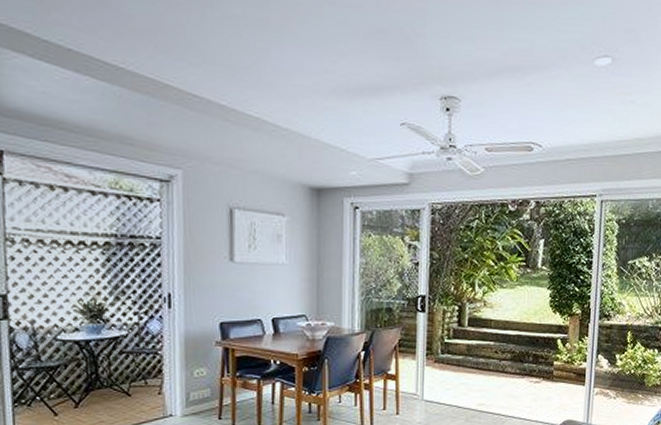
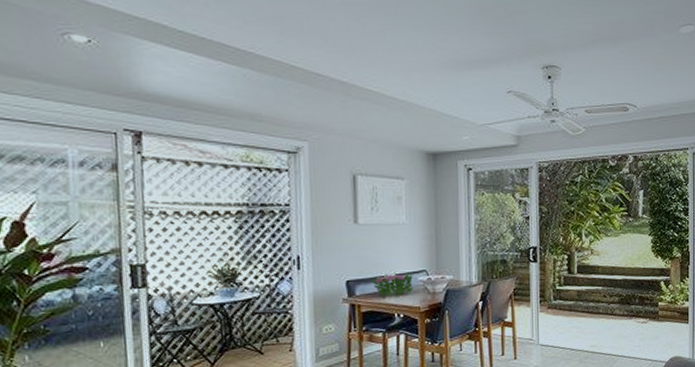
flower arrangement: none [246,316,291,343] -> present [371,272,413,299]

